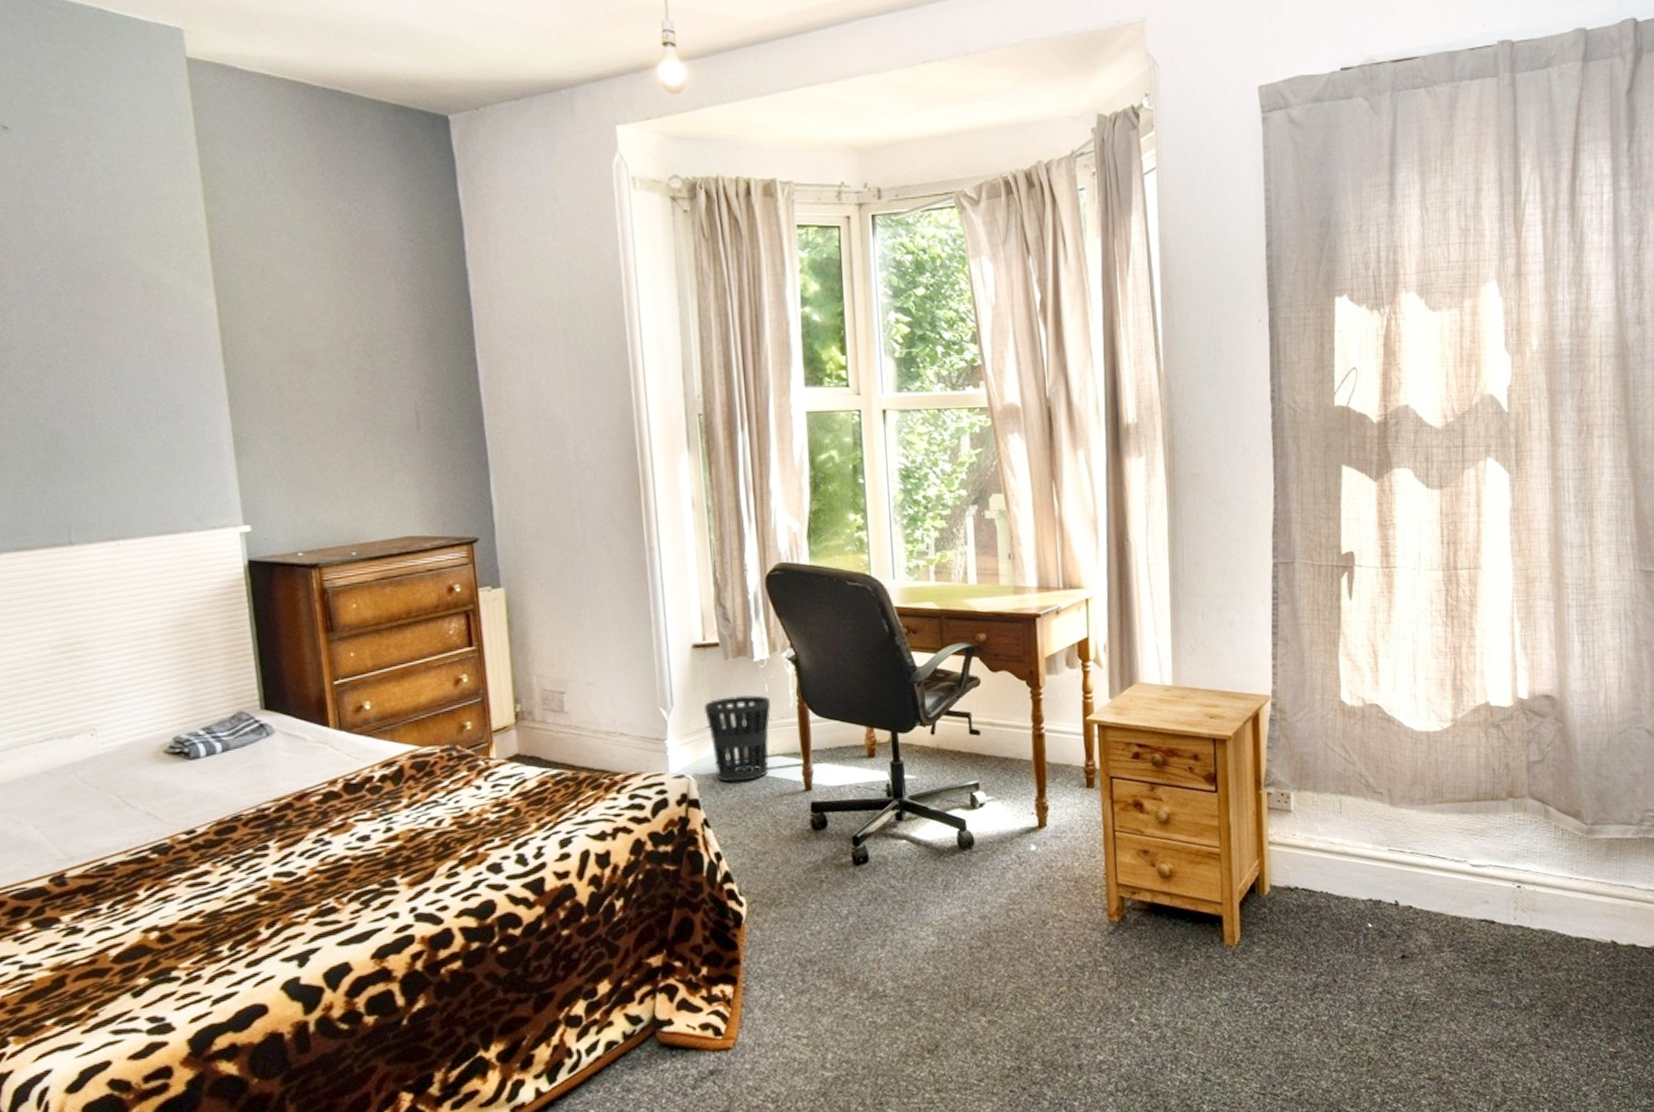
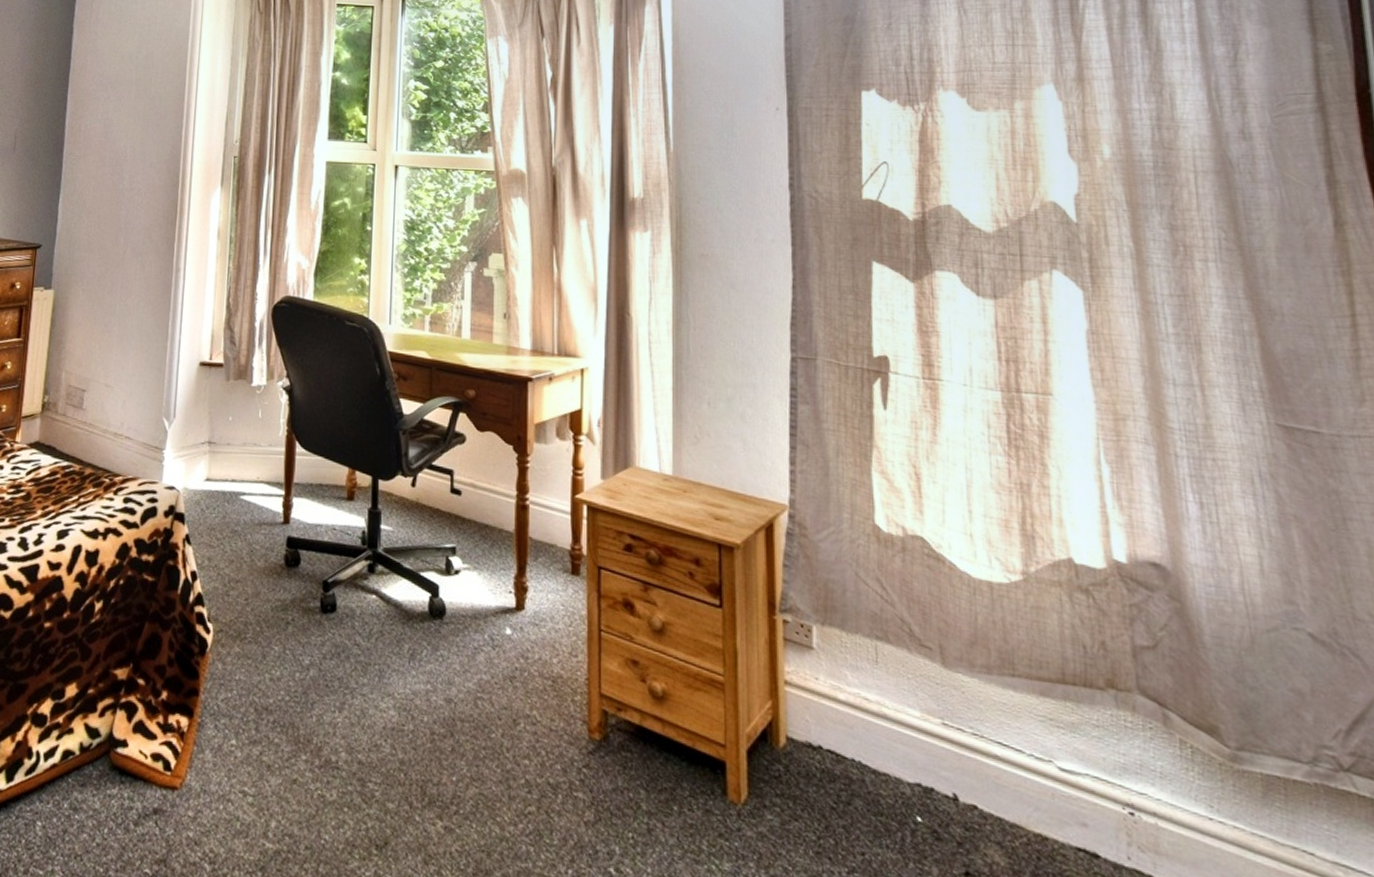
wastebasket: present [704,694,771,783] -> none [202,416,261,504]

